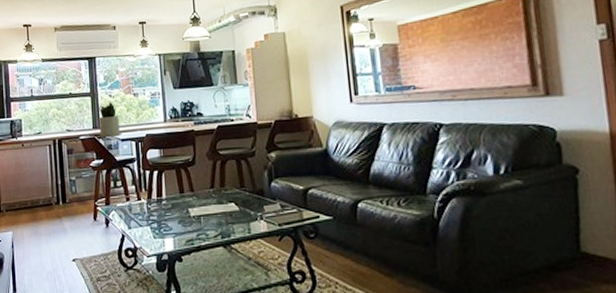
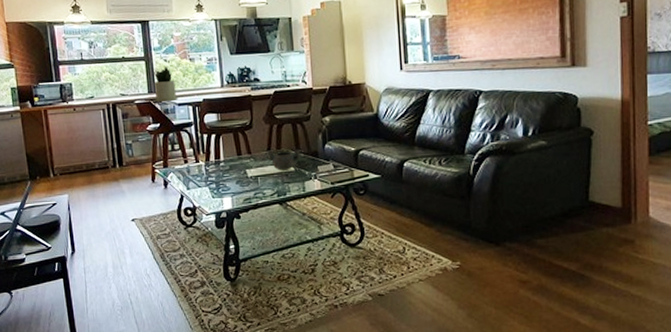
decorative bowl: none [210,186,247,210] -> present [267,149,302,171]

